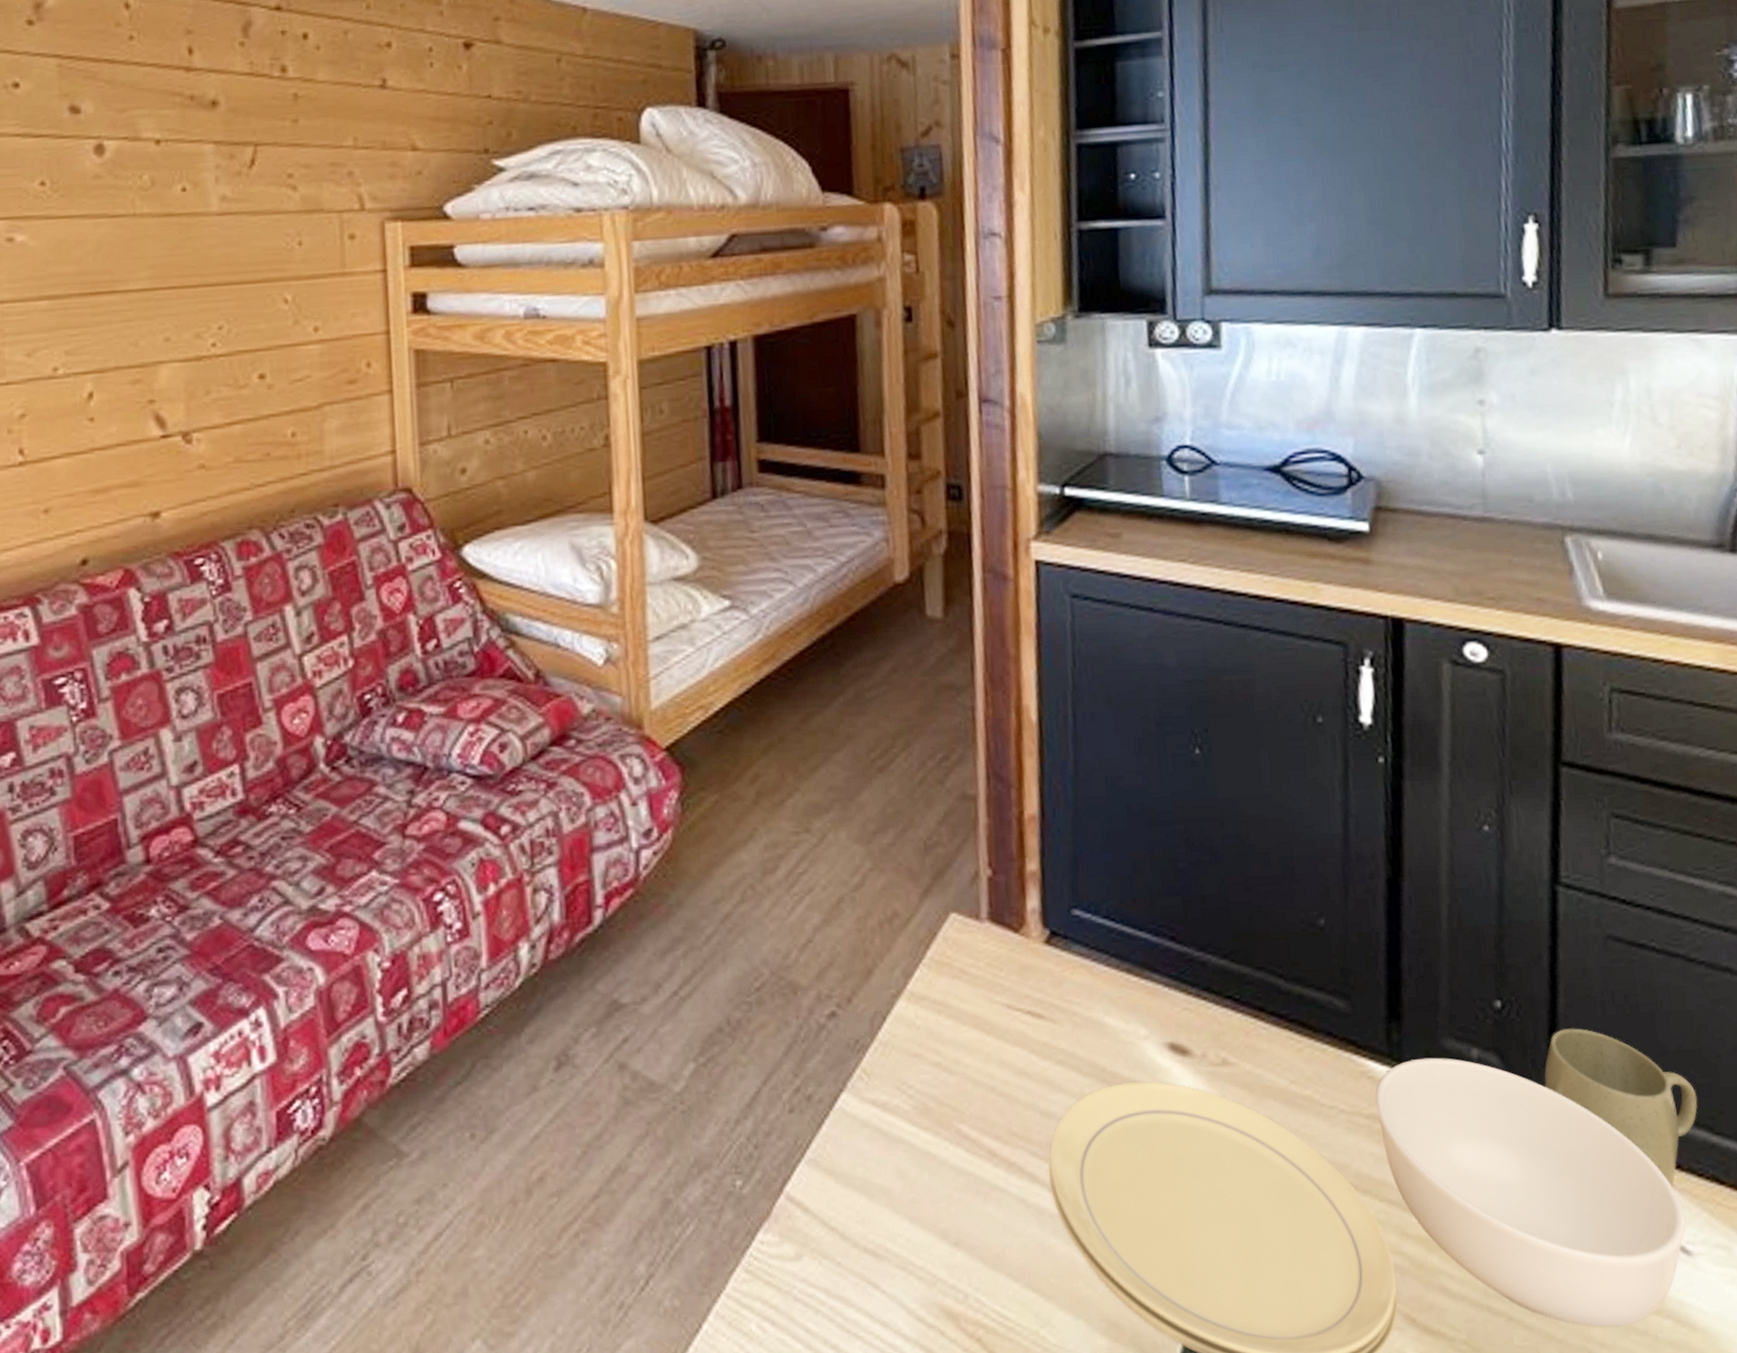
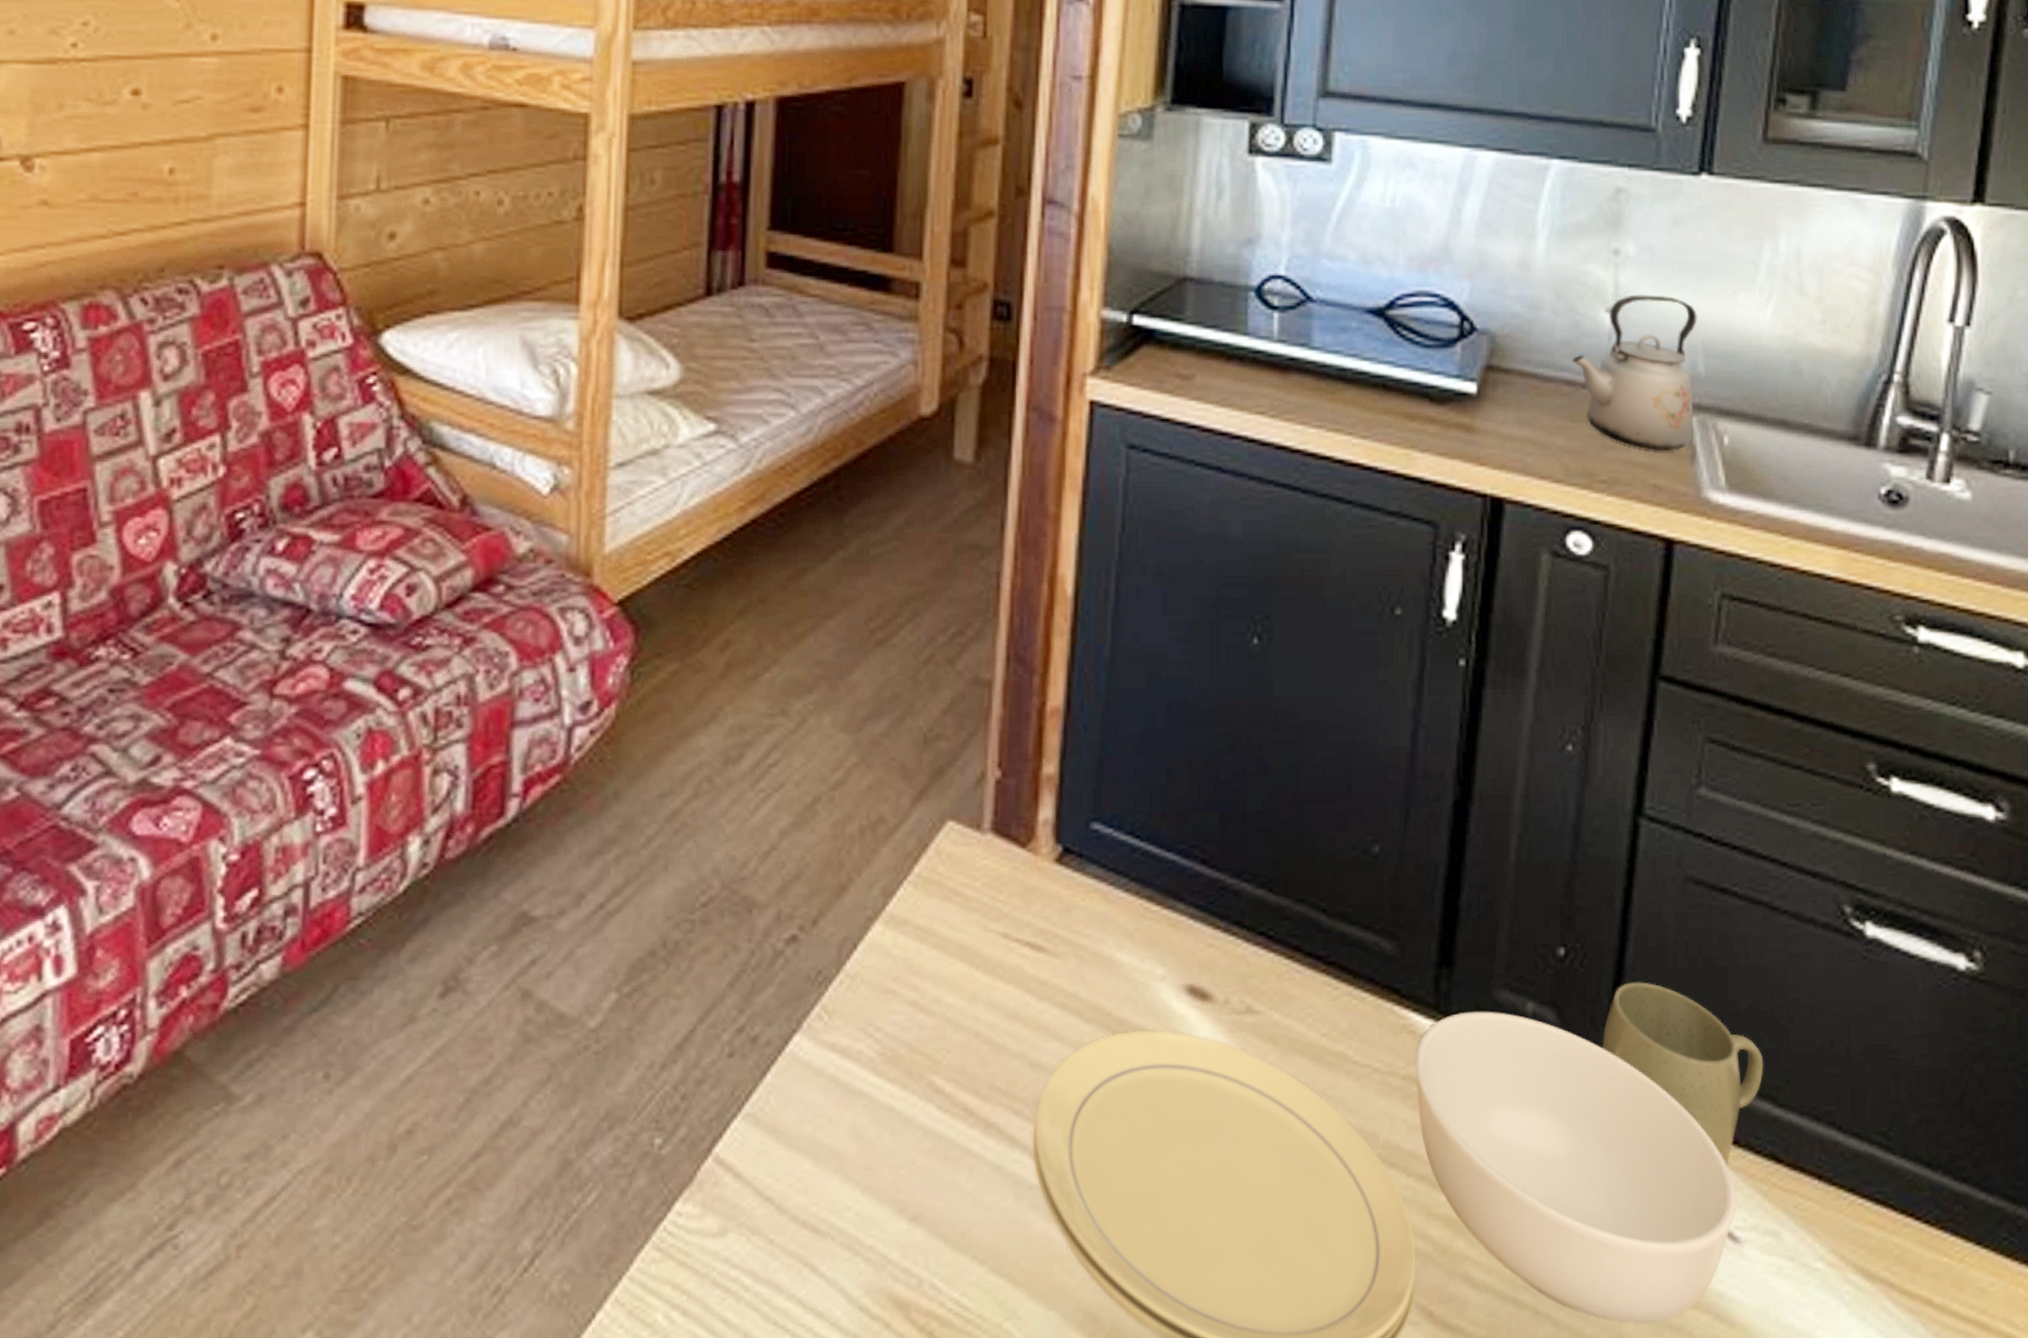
kettle: none [1451,436,1568,569] -> present [1571,294,1697,452]

